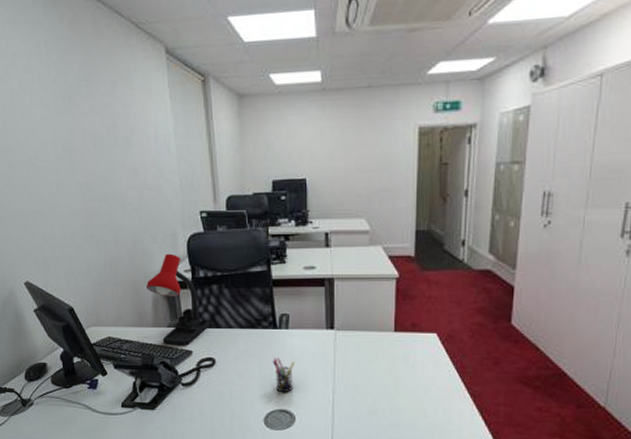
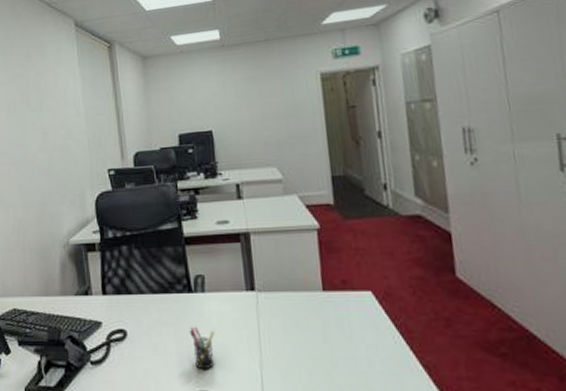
desk lamp: present [146,253,211,346] -> none [54,214,121,316]

